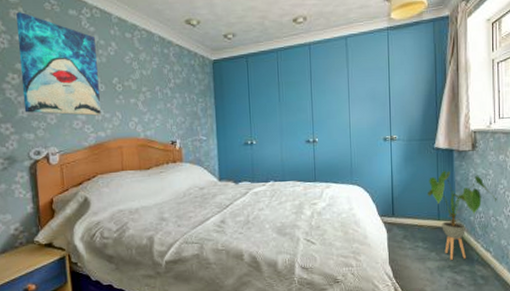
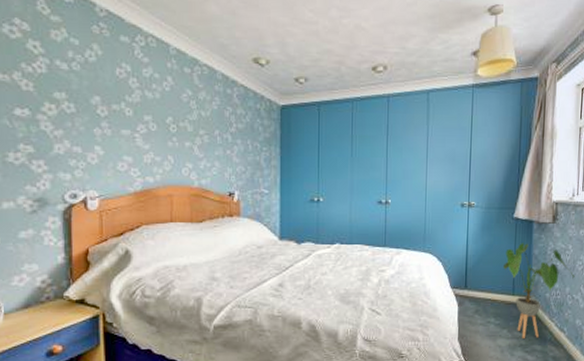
wall art: present [15,11,101,116] -> none [57,32,150,158]

